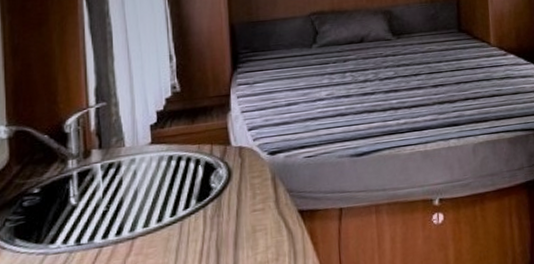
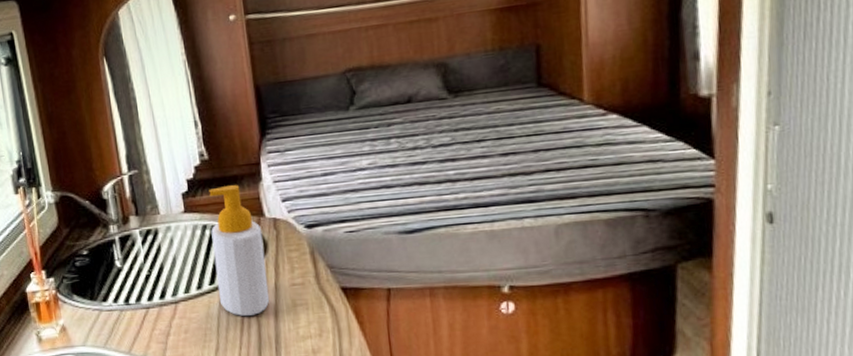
soap bottle: none [177,116,231,247] -> present [209,185,270,316]

